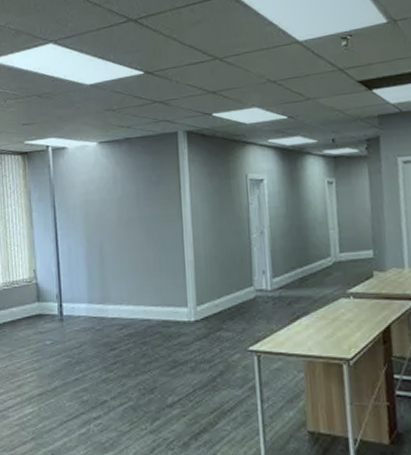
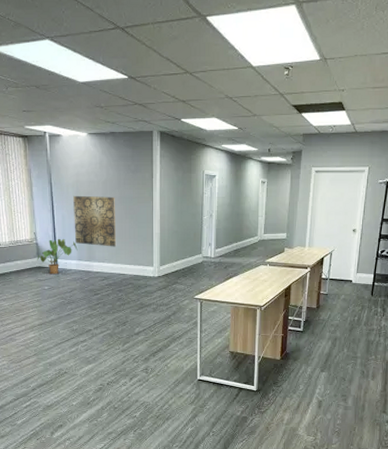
house plant: none [37,275,88,324] -> present [37,238,78,275]
wall art: none [81,217,138,284] -> present [73,195,117,247]

